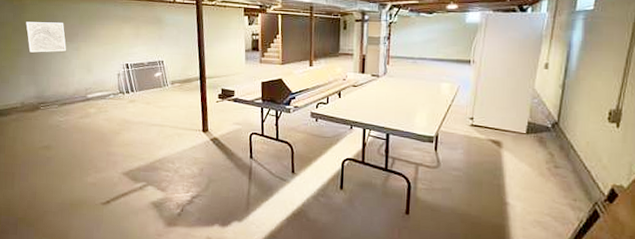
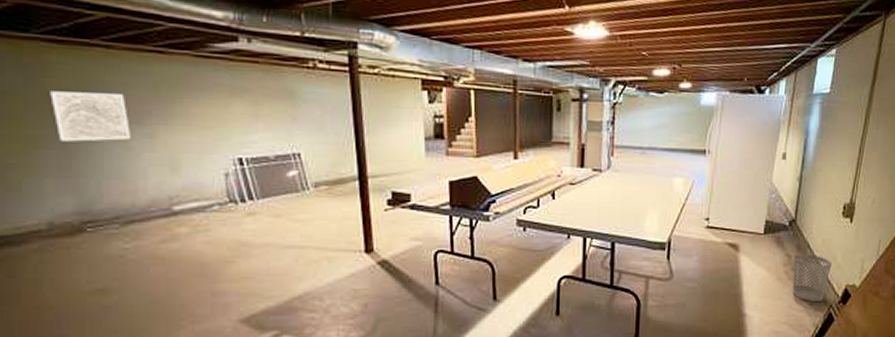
wastebasket: none [556,153,597,198] -> present [793,254,832,302]

